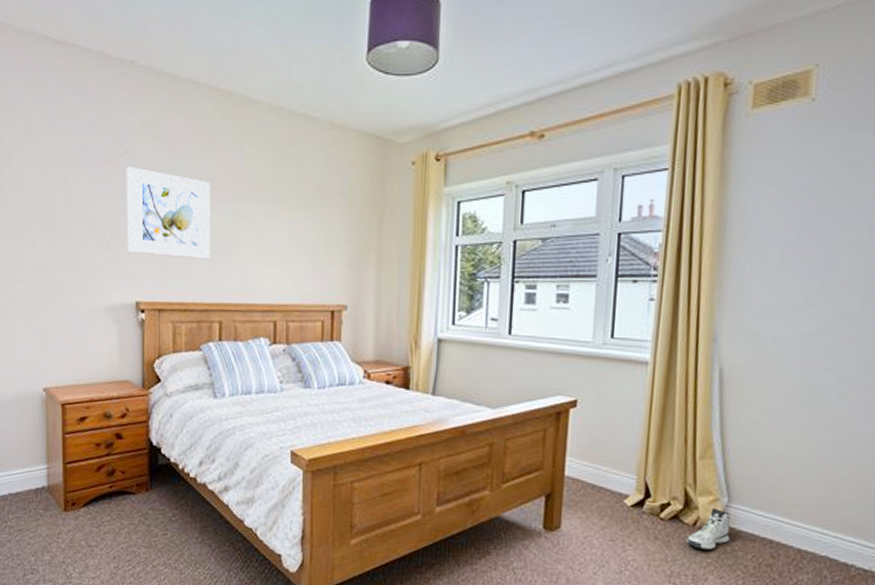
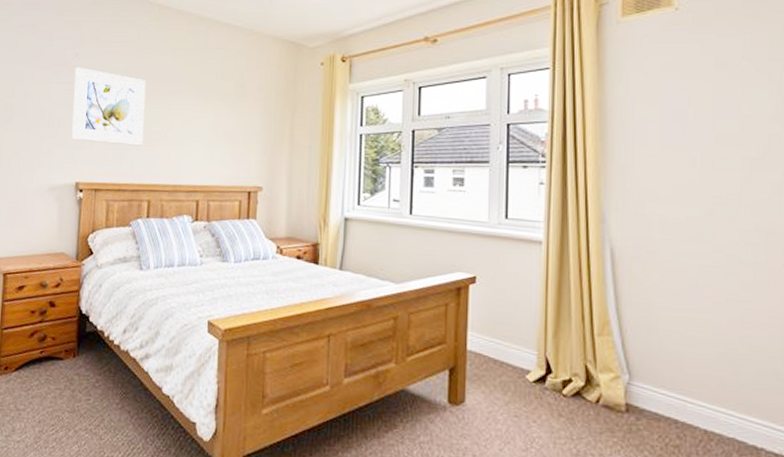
sneaker: present [686,507,730,551] -> none [591,384,633,430]

